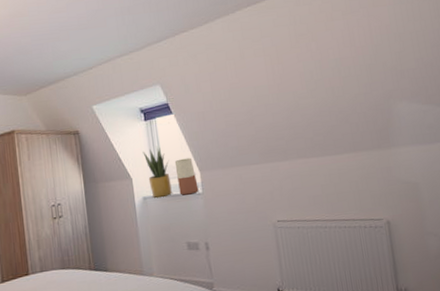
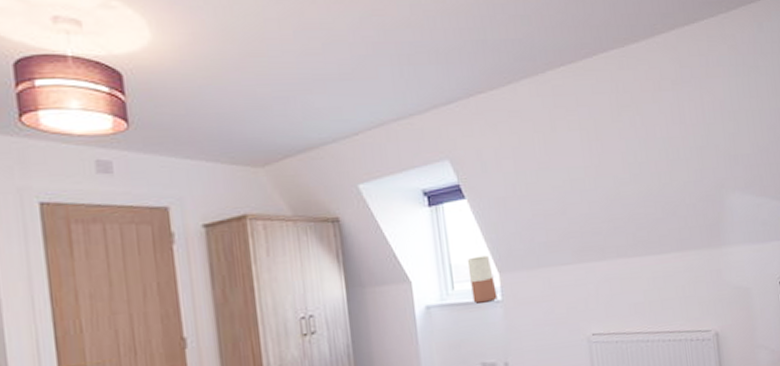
planter: present [142,147,172,198] -> none [425,241,463,306]

